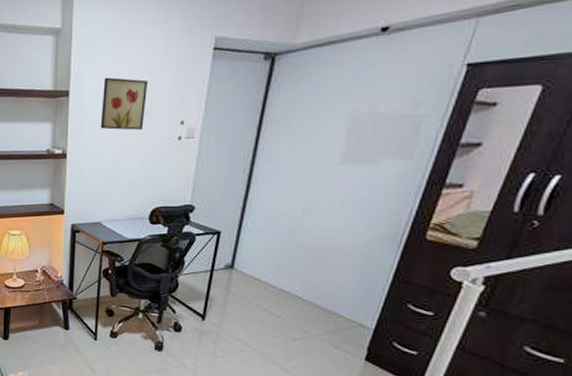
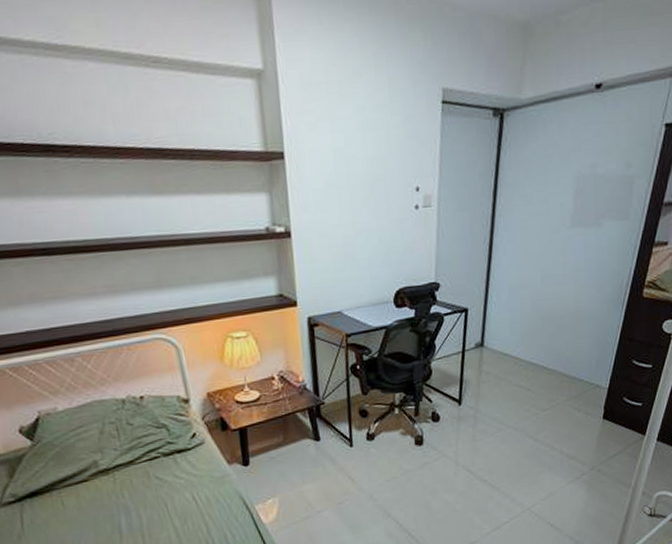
wall art: present [100,77,148,130] -> none [324,134,377,200]

